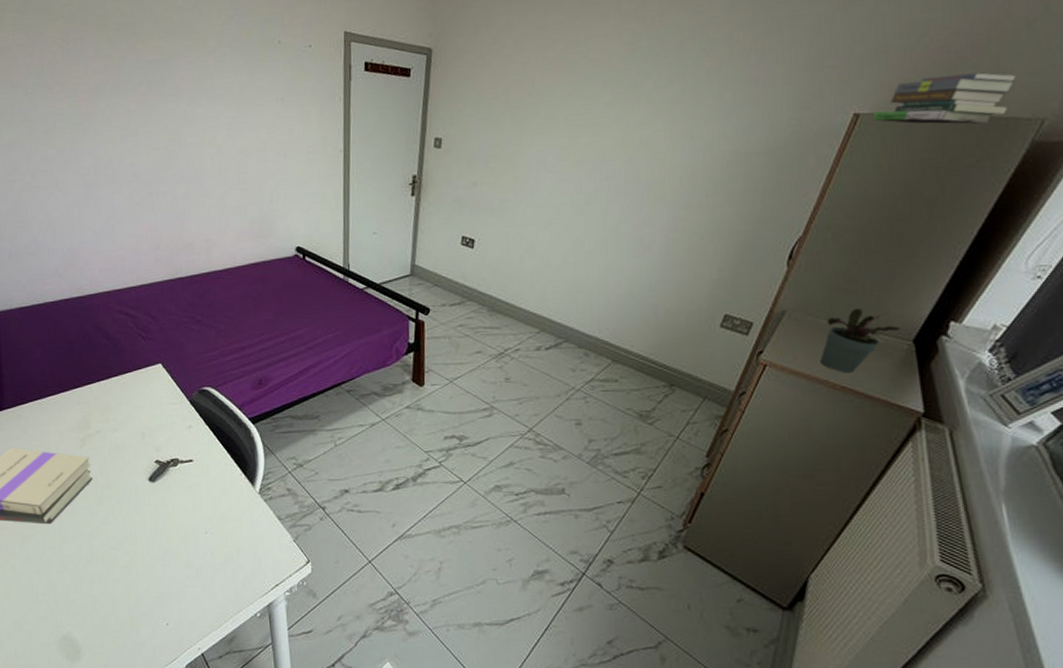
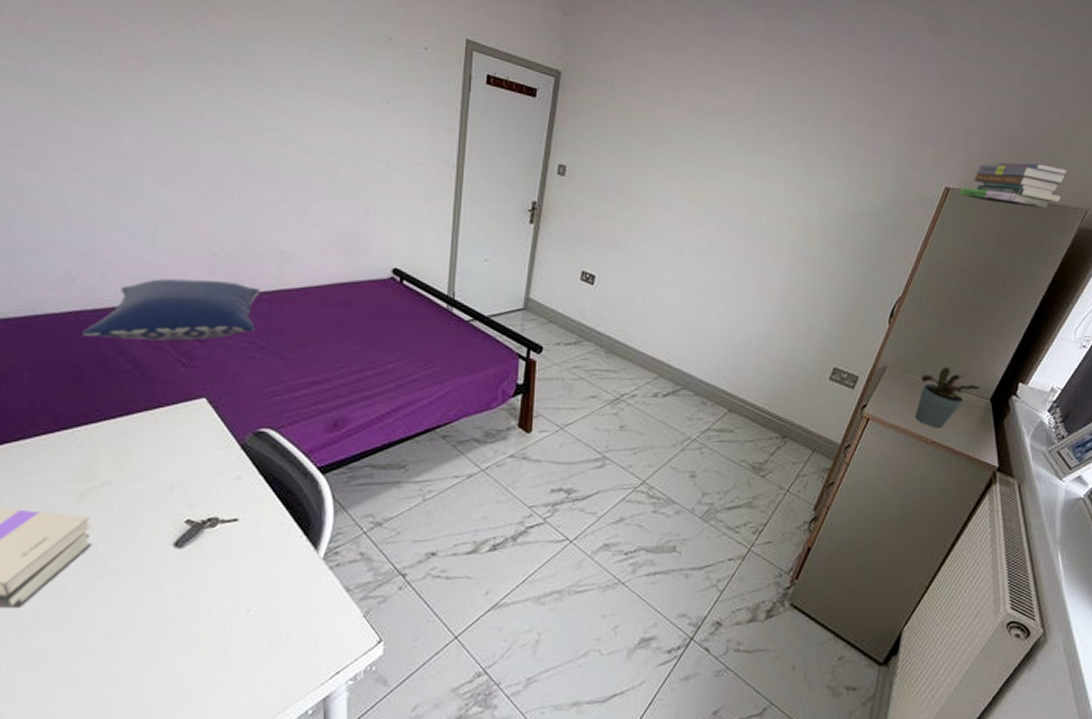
pillow: none [71,267,194,319] -> present [83,279,260,340]

